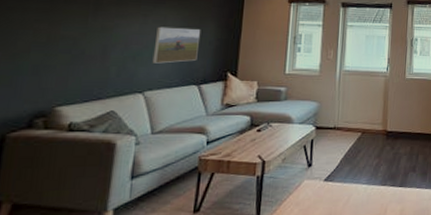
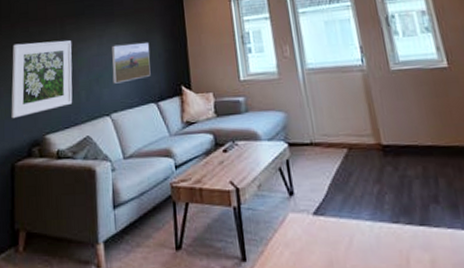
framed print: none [9,7,109,87] -> present [11,40,73,119]

